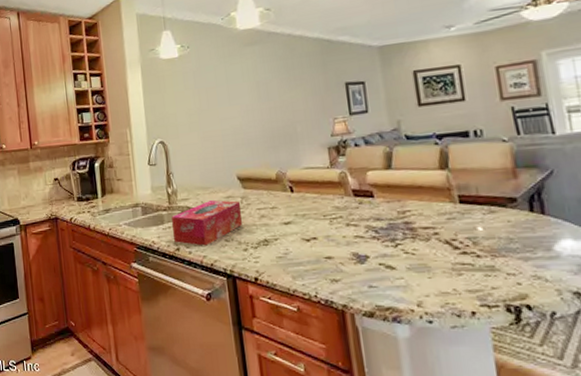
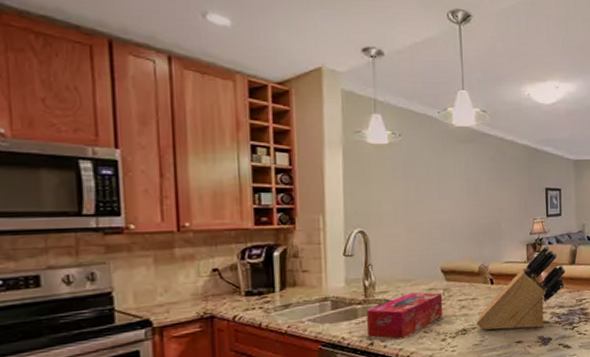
knife block: none [278,148,380,243] -> present [476,245,566,330]

